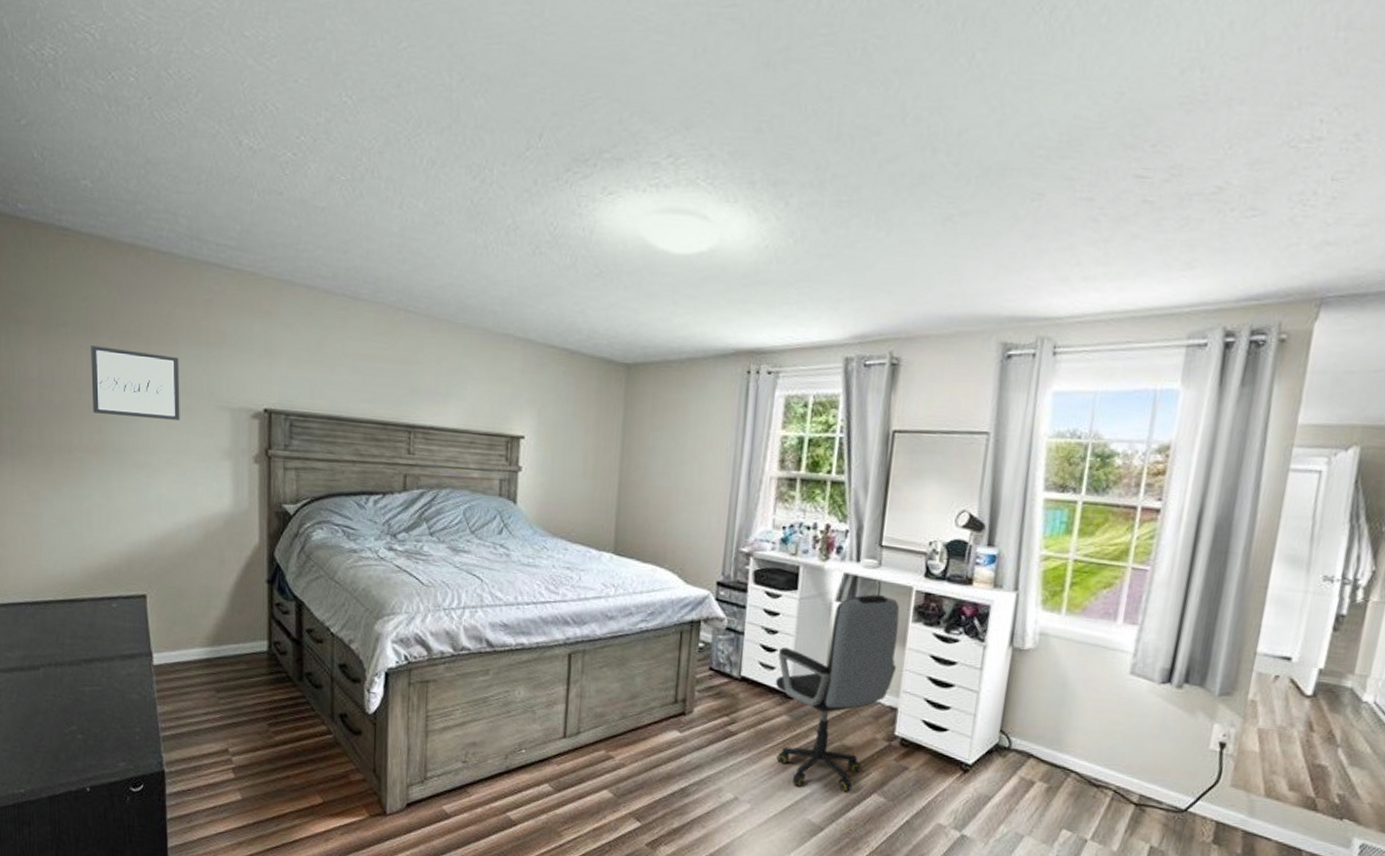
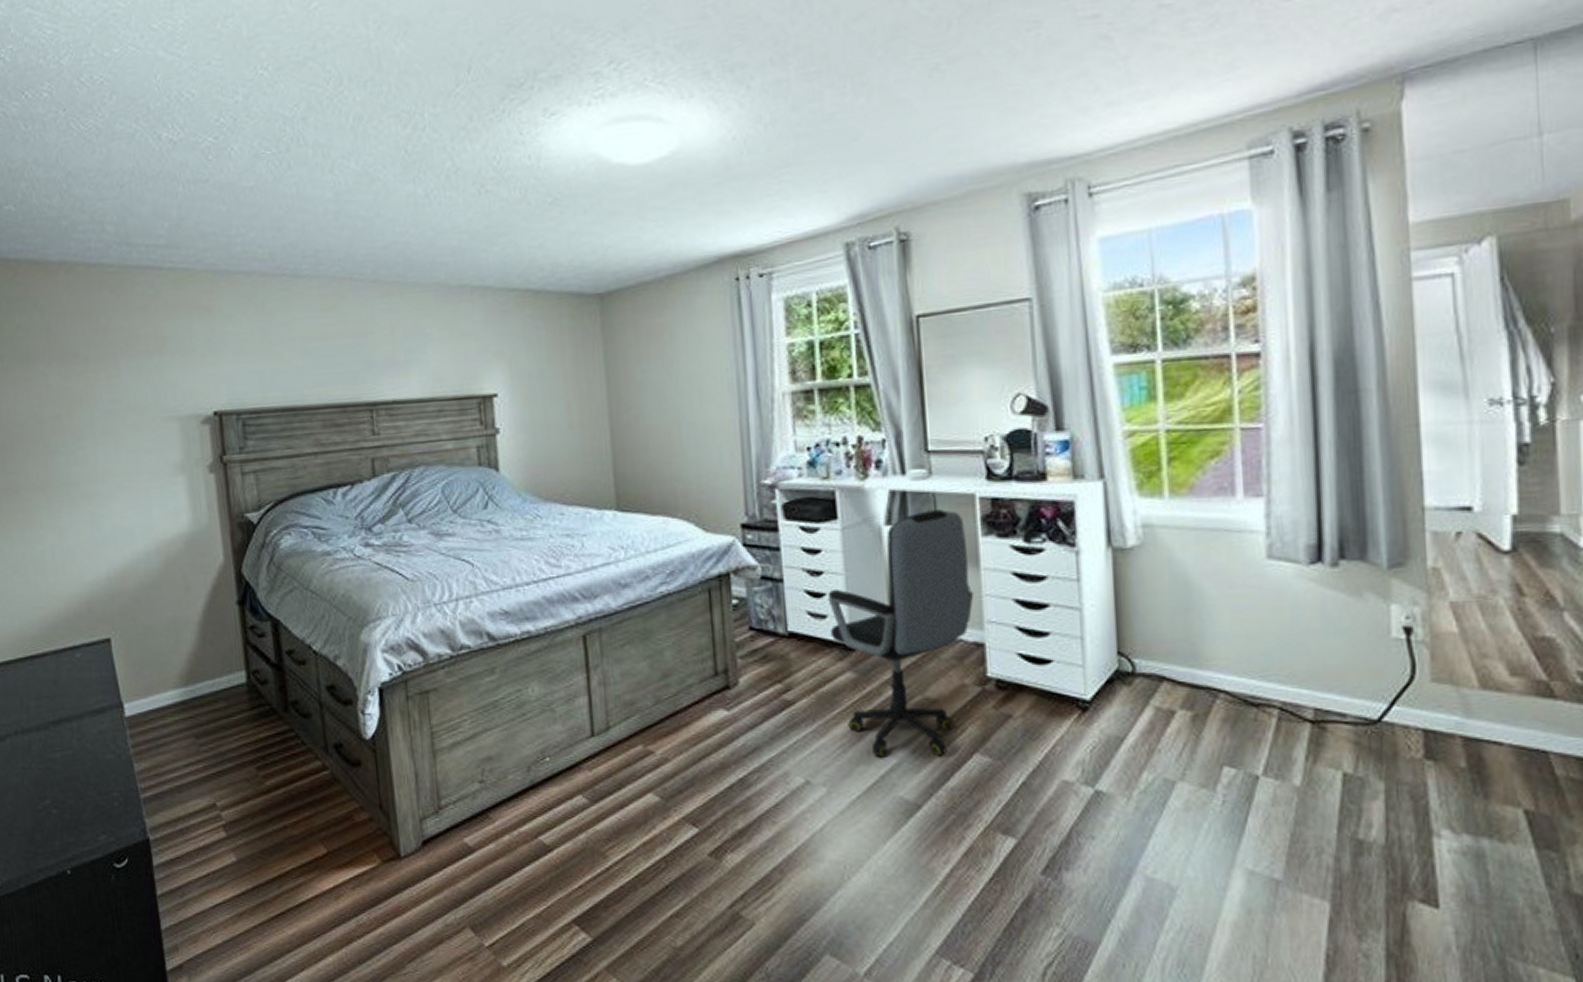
wall art: present [91,345,180,421] -> none [29,372,127,447]

